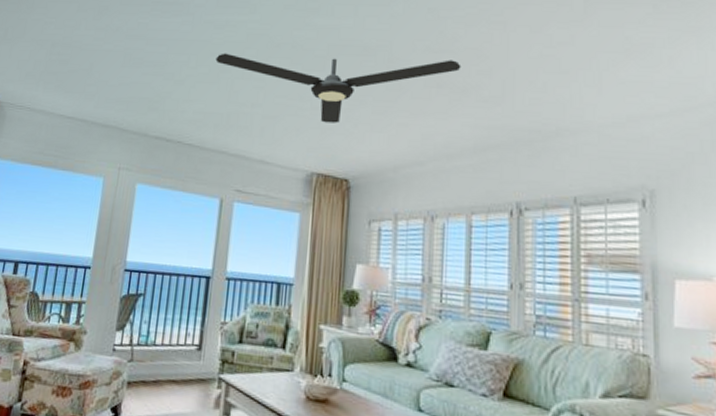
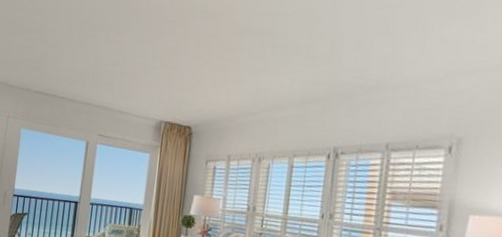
ceiling fan: present [215,53,461,123] -> none [84,20,296,80]

